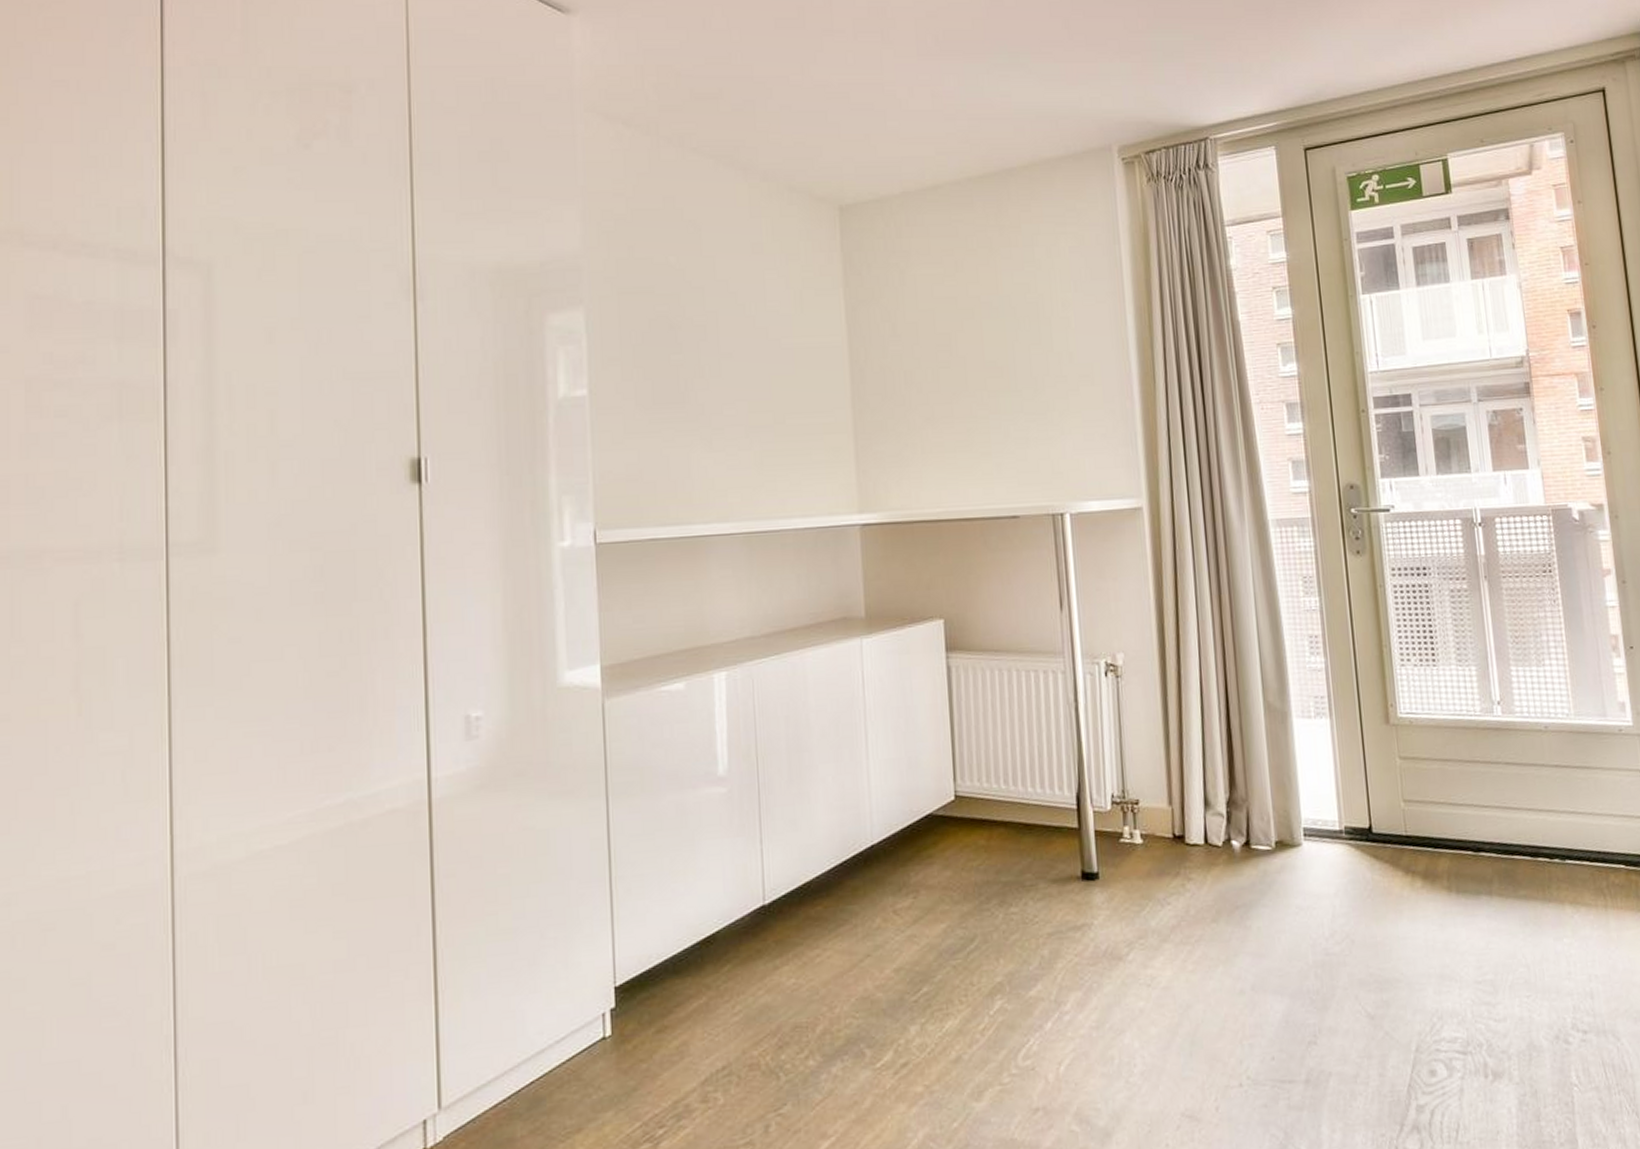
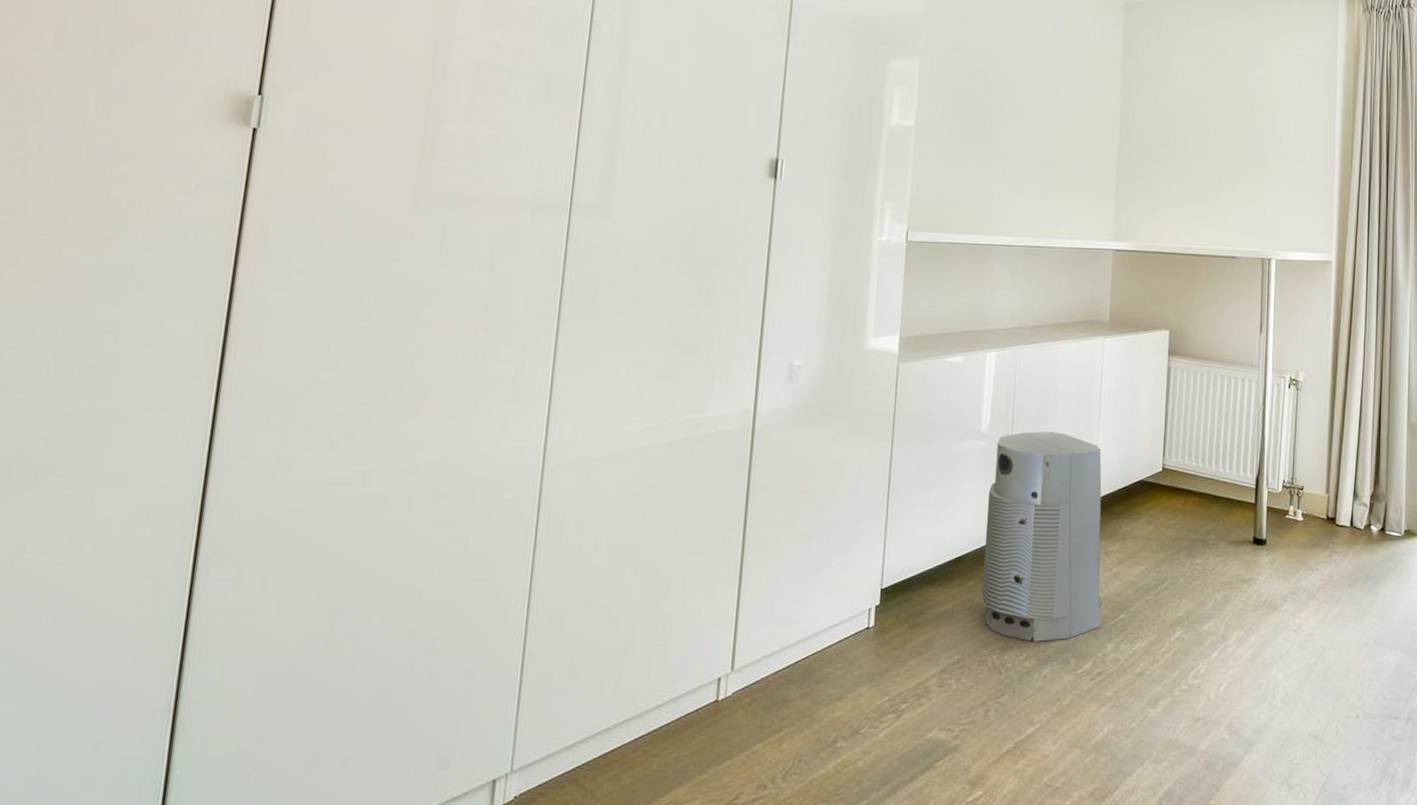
air purifier: none [737,764,899,1034] -> present [981,431,1103,642]

